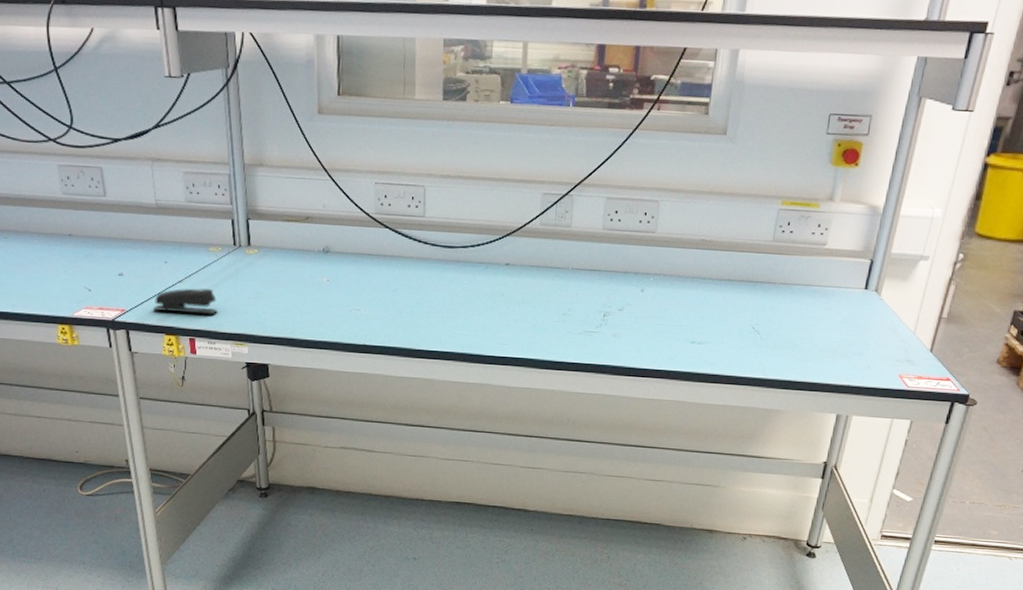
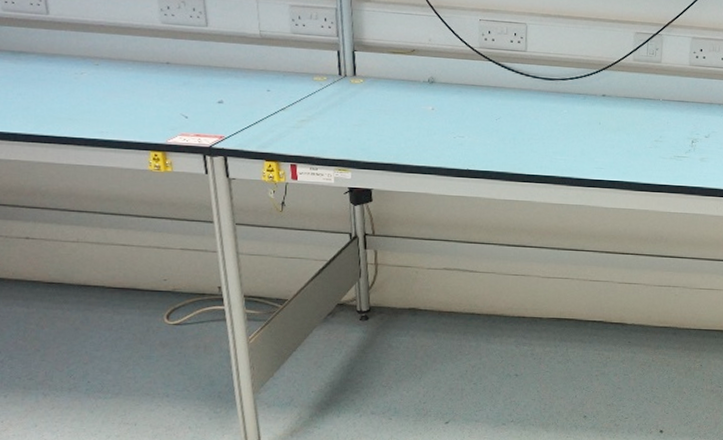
stapler: present [153,288,218,315] -> none [254,115,321,142]

